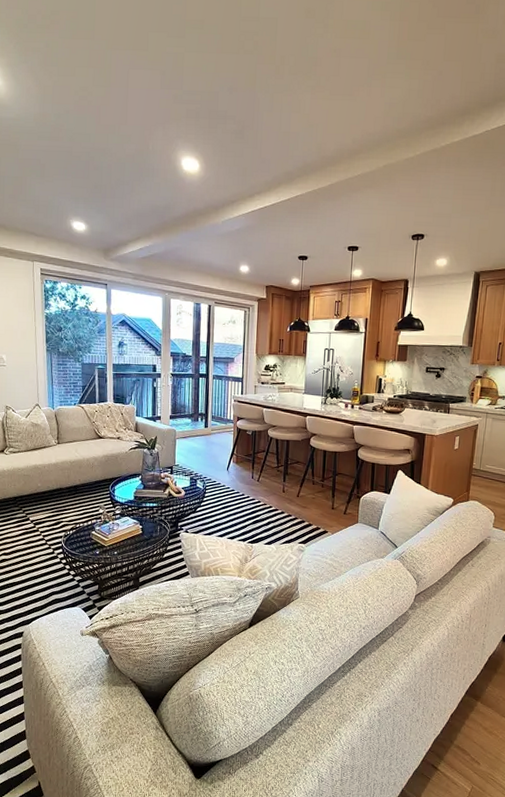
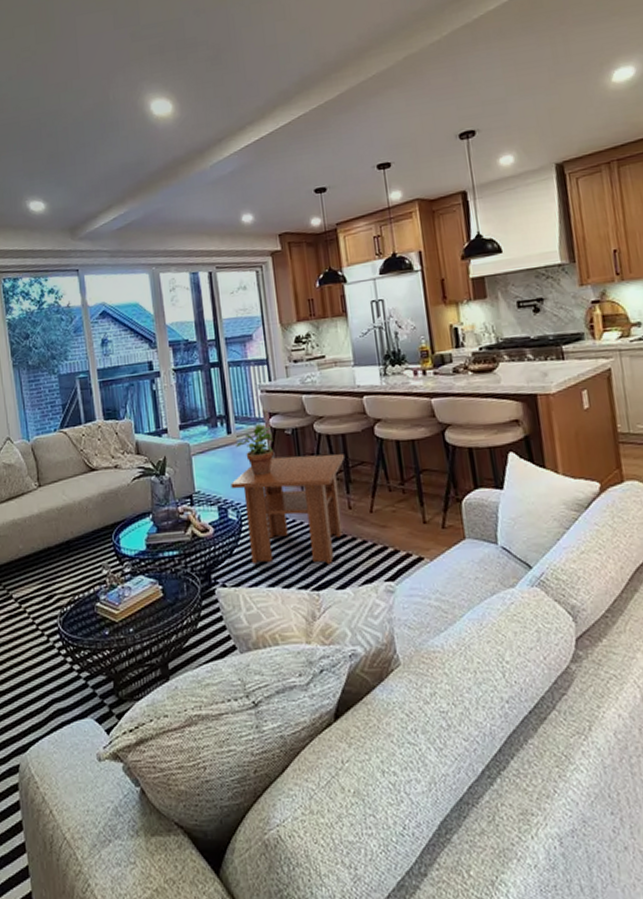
coffee table: none [202,449,287,527] -> present [231,454,346,565]
potted plant: none [210,424,238,460] -> present [236,424,274,475]

